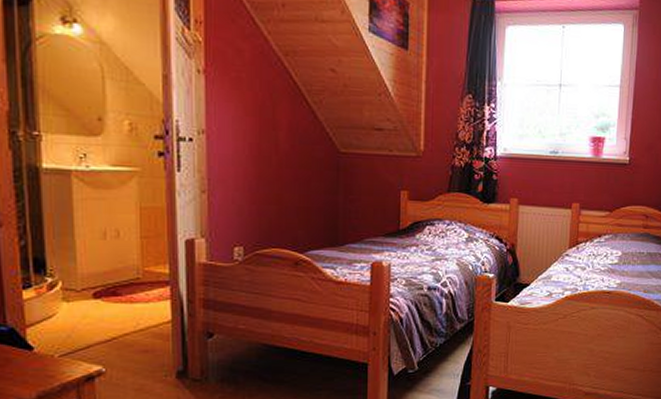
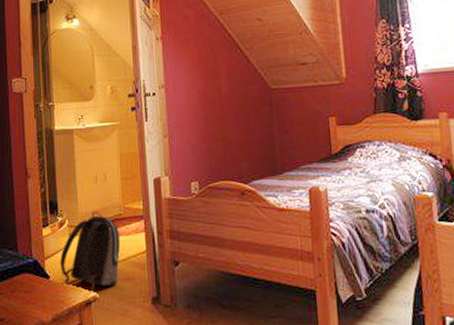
backpack: none [49,273,137,368] -> present [60,211,121,294]

